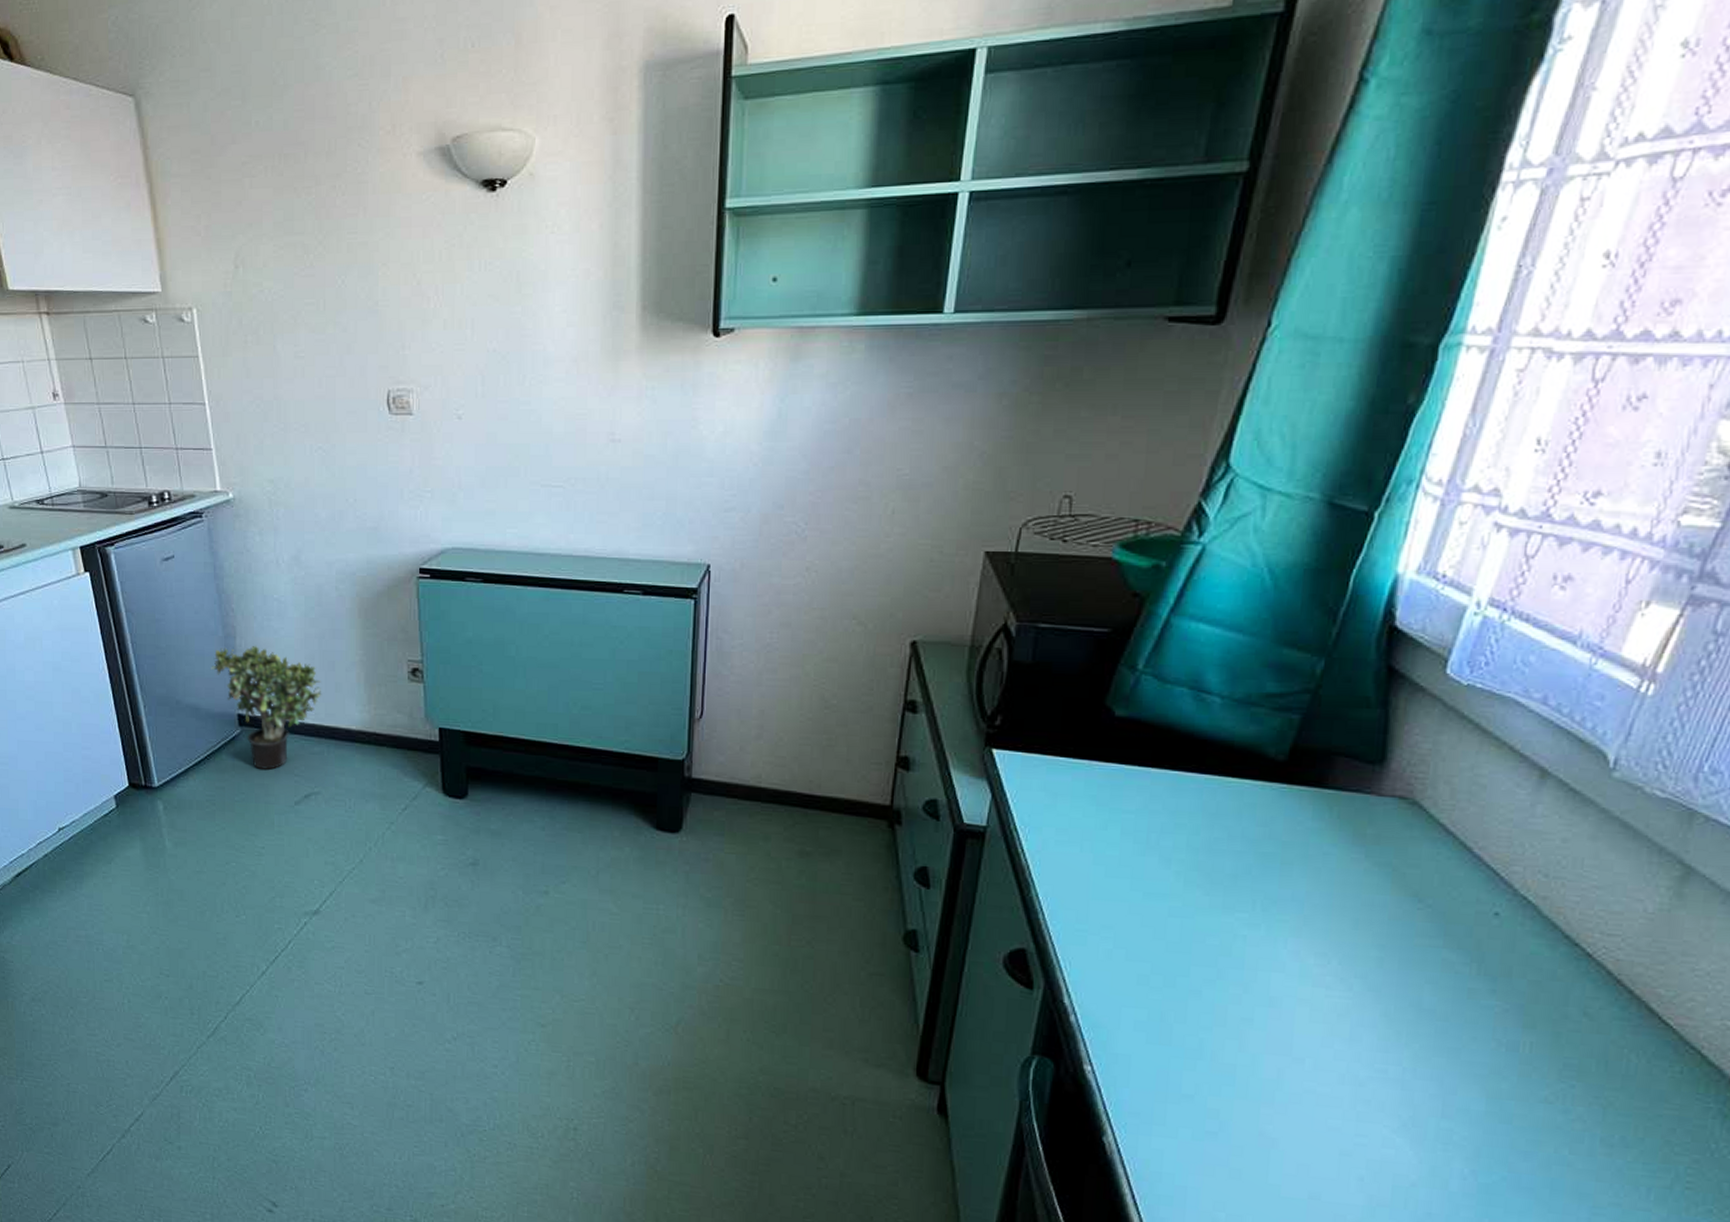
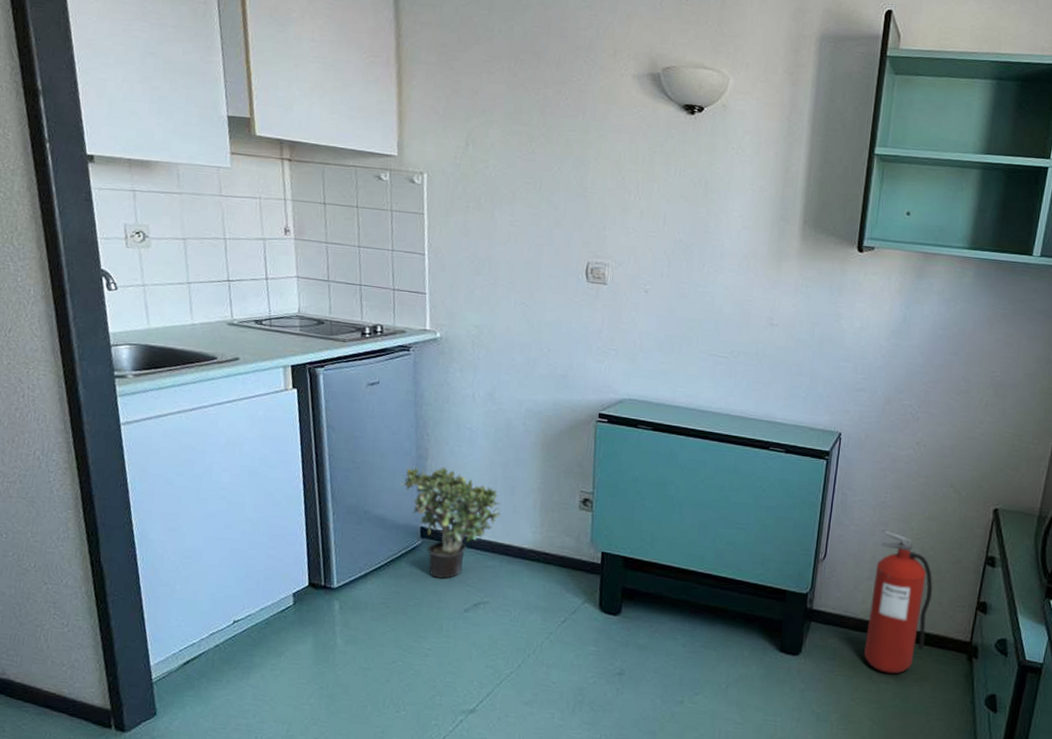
fire extinguisher: none [757,677,839,849] -> present [863,529,933,674]

